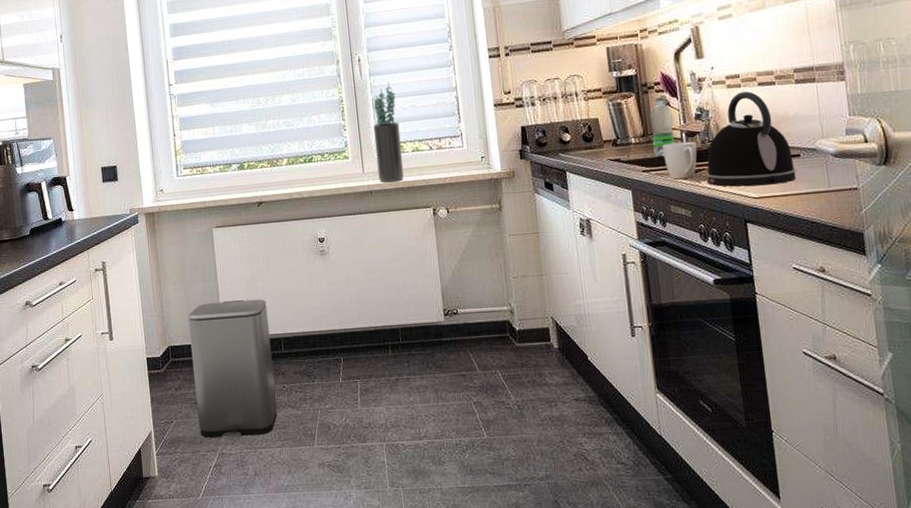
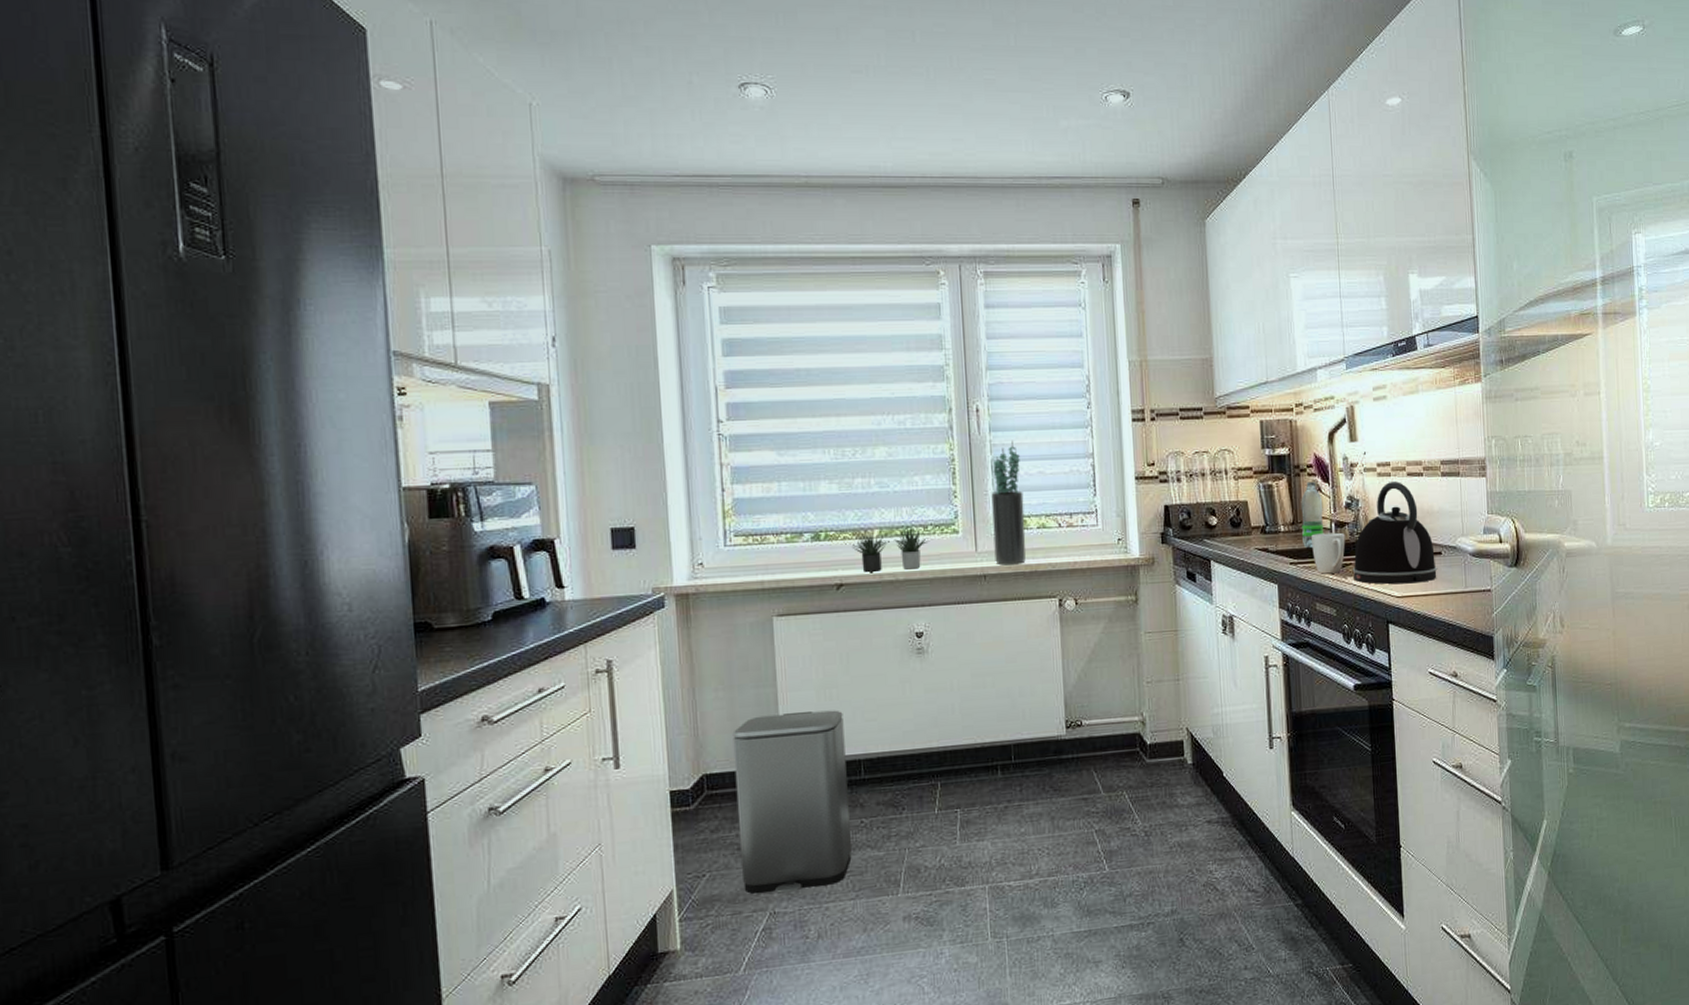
succulent plant: none [268,156,327,193] -> present [853,528,930,573]

